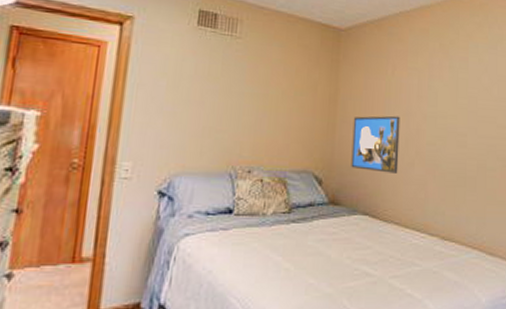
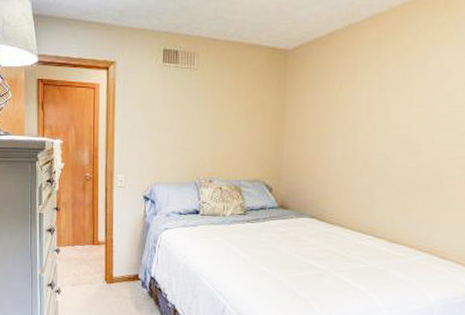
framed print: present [351,115,400,173] -> none [298,128,348,182]

